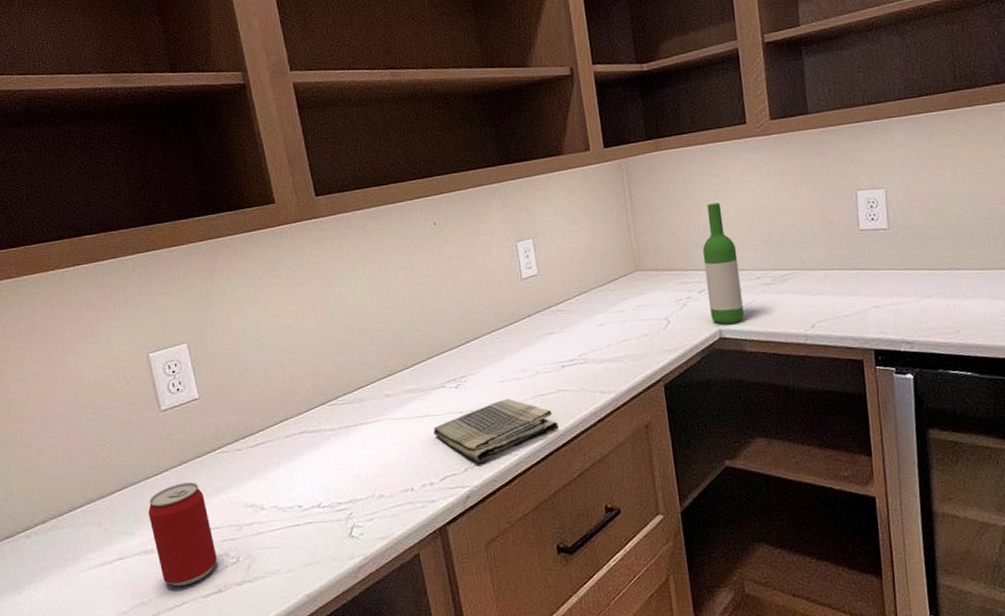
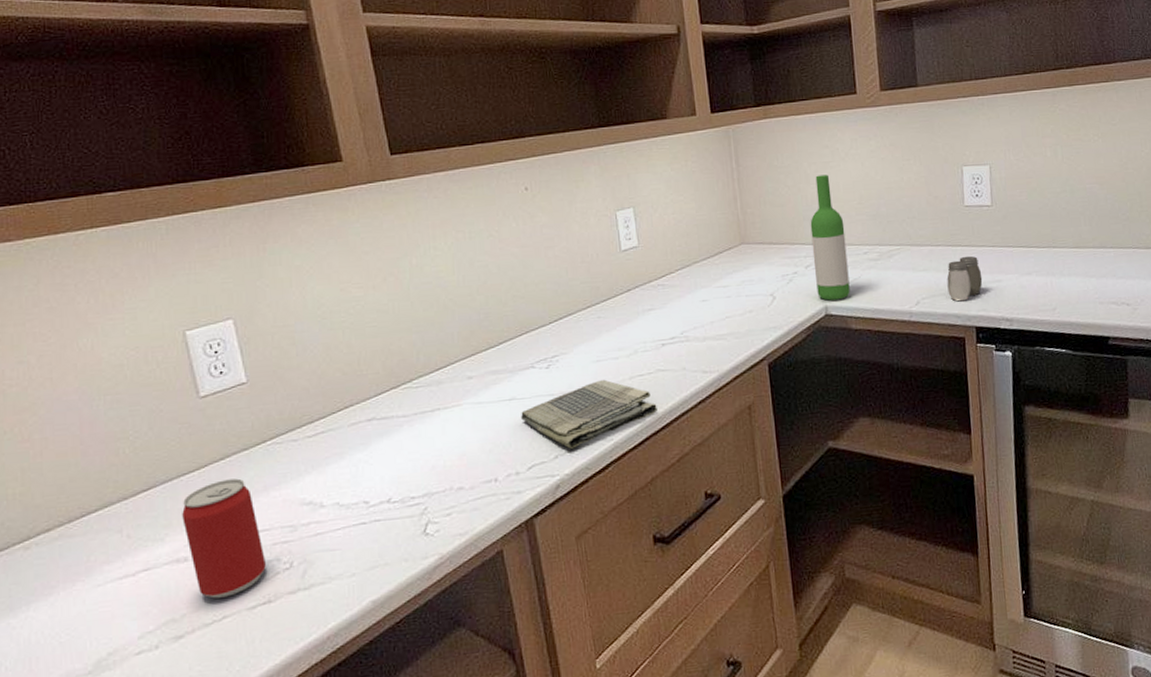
salt and pepper shaker: none [842,279,881,325] -> present [947,255,983,302]

